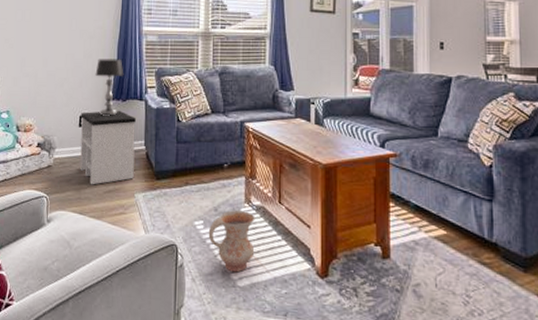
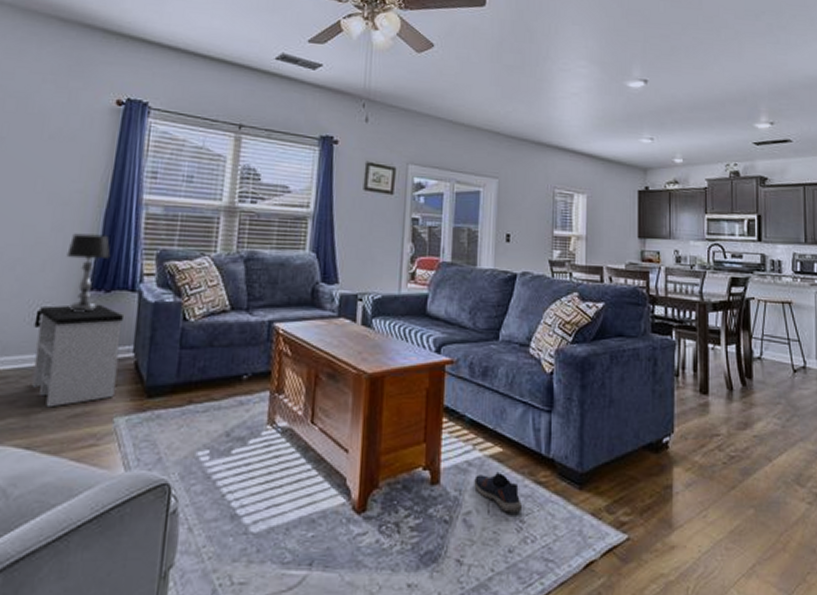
ceramic jug: present [208,210,255,273] -> none [215,435,280,515]
shoe: none [421,251,469,288] -> present [474,471,523,513]

